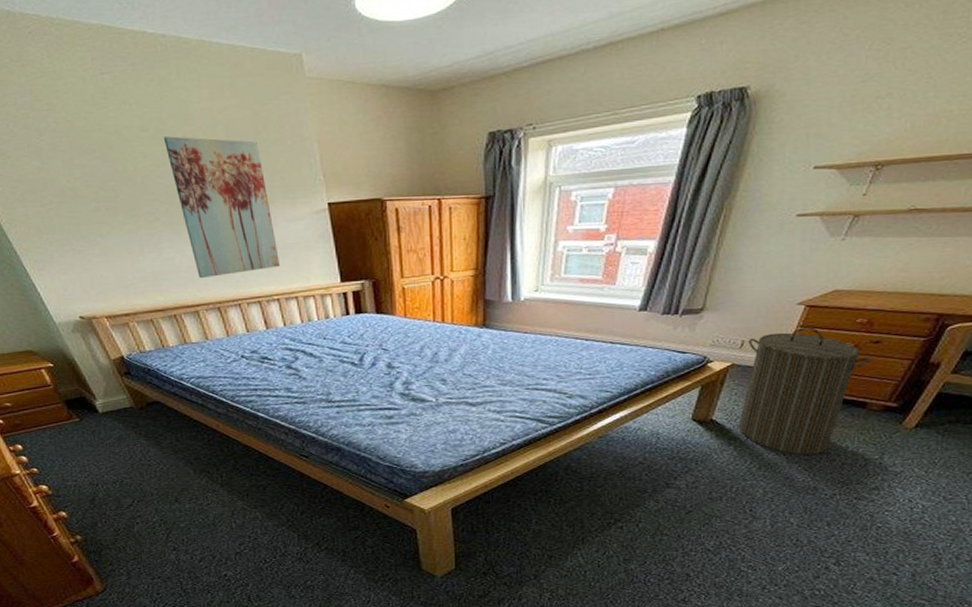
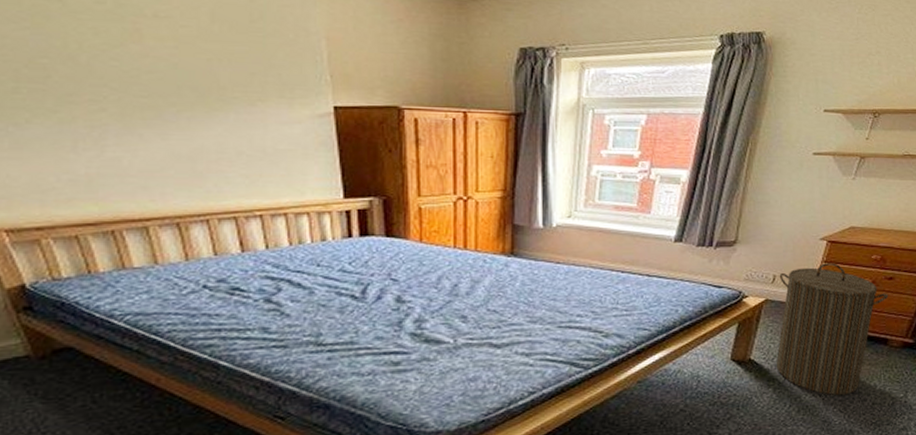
wall art: present [163,136,280,279] -> none [125,13,267,186]

